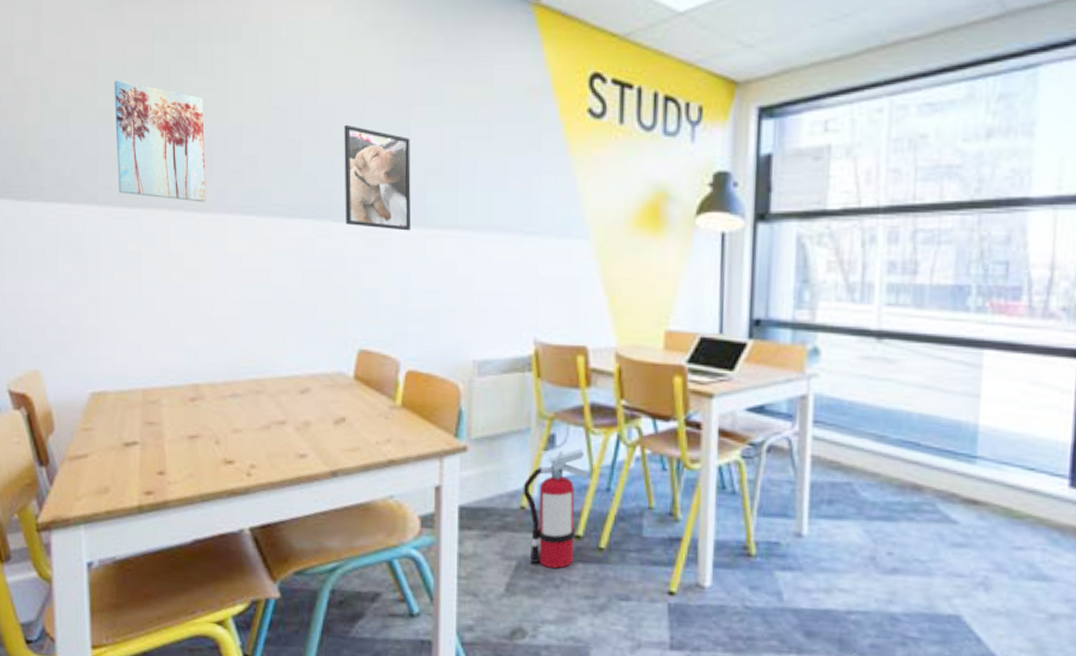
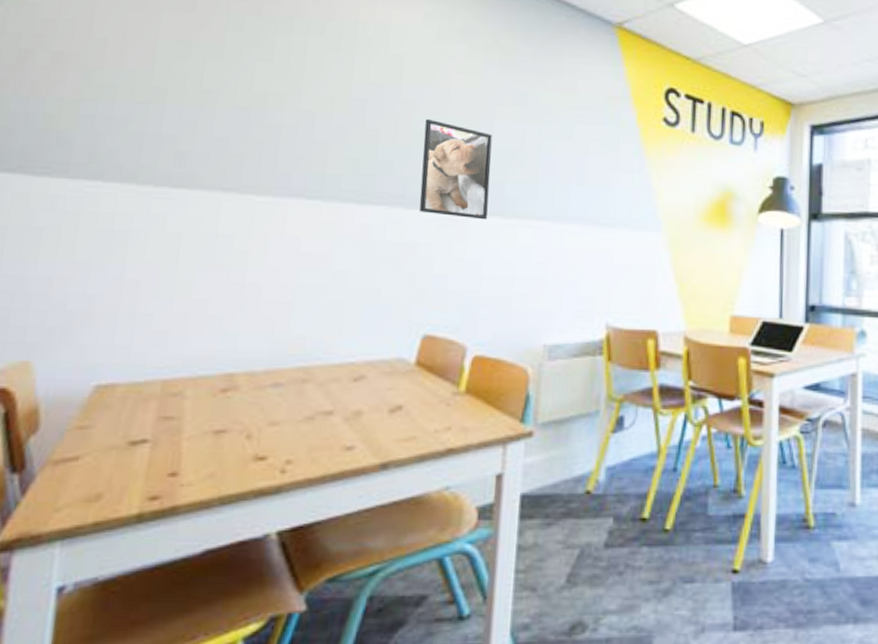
wall art: present [114,80,206,202] -> none [164,62,276,186]
fire extinguisher: present [523,448,588,568] -> none [589,430,656,554]

